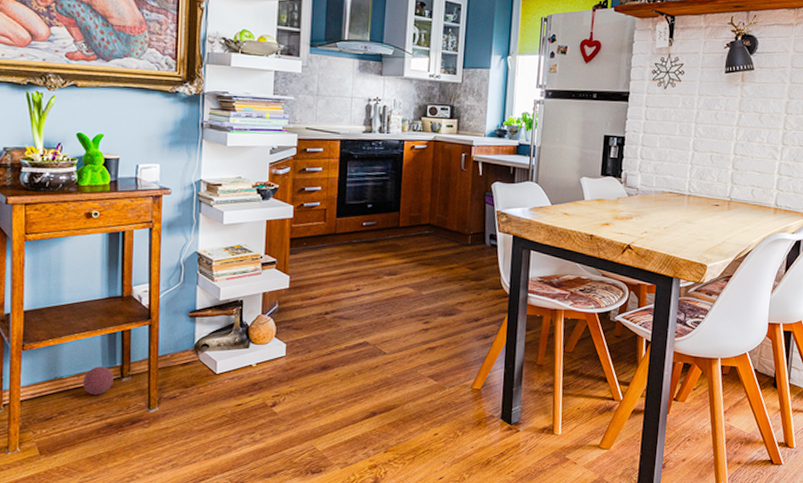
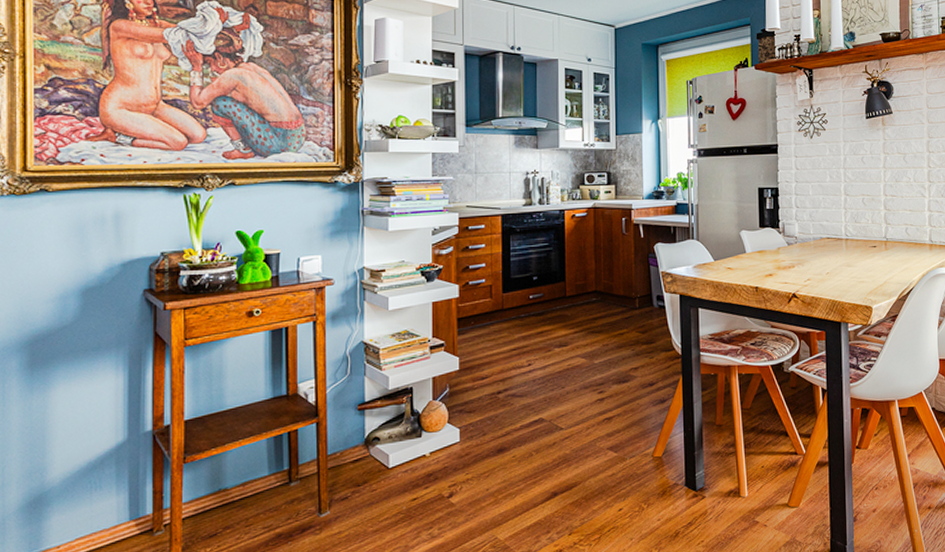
ball: present [83,365,114,395] -> none [249,471,281,504]

